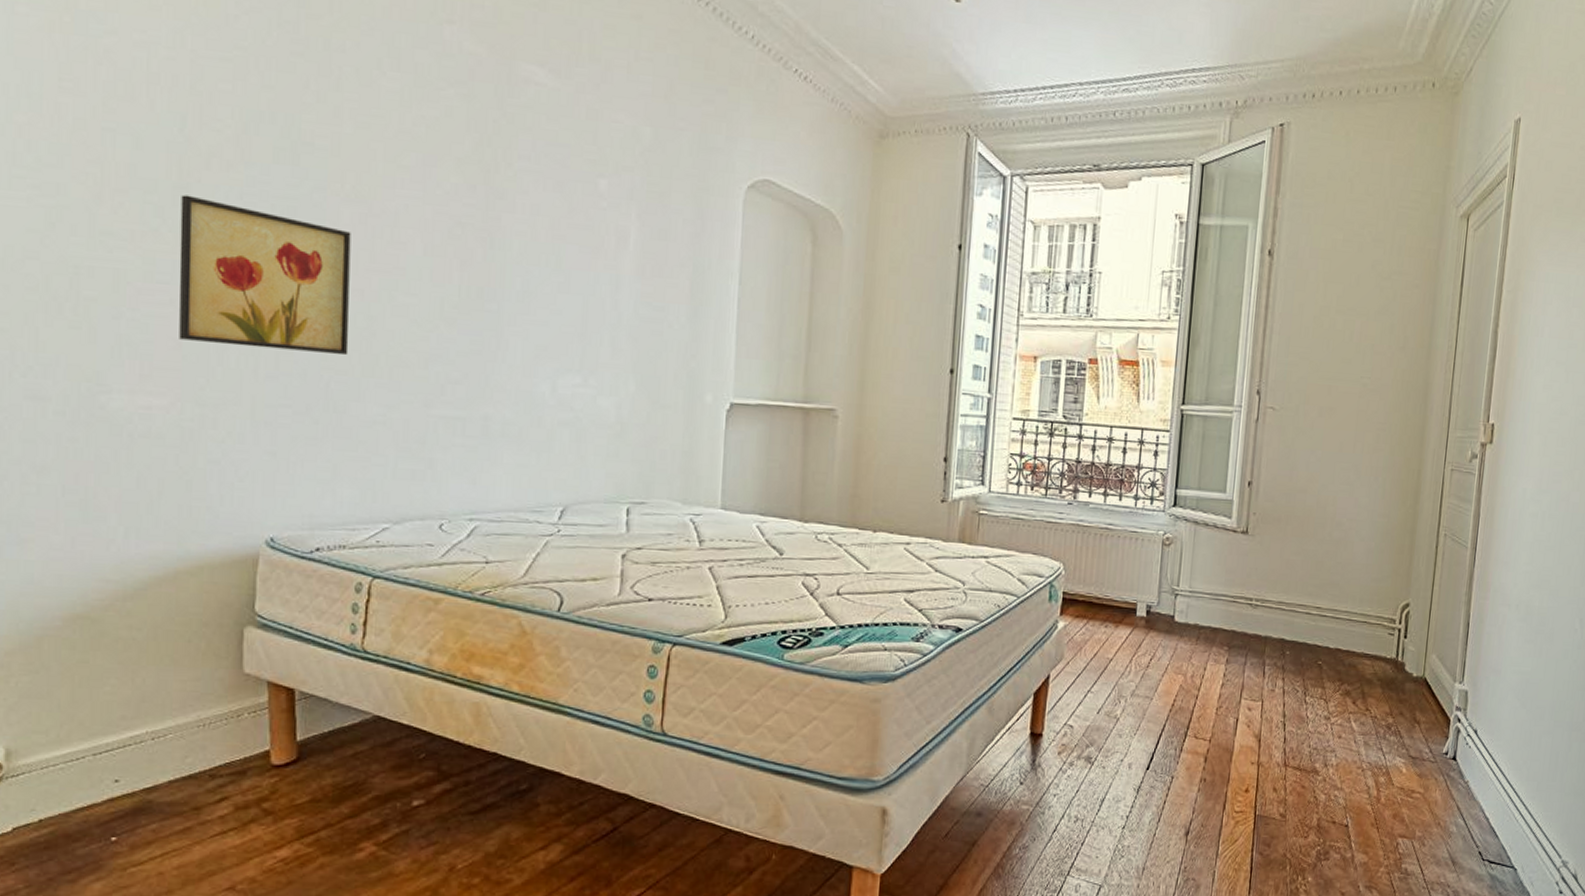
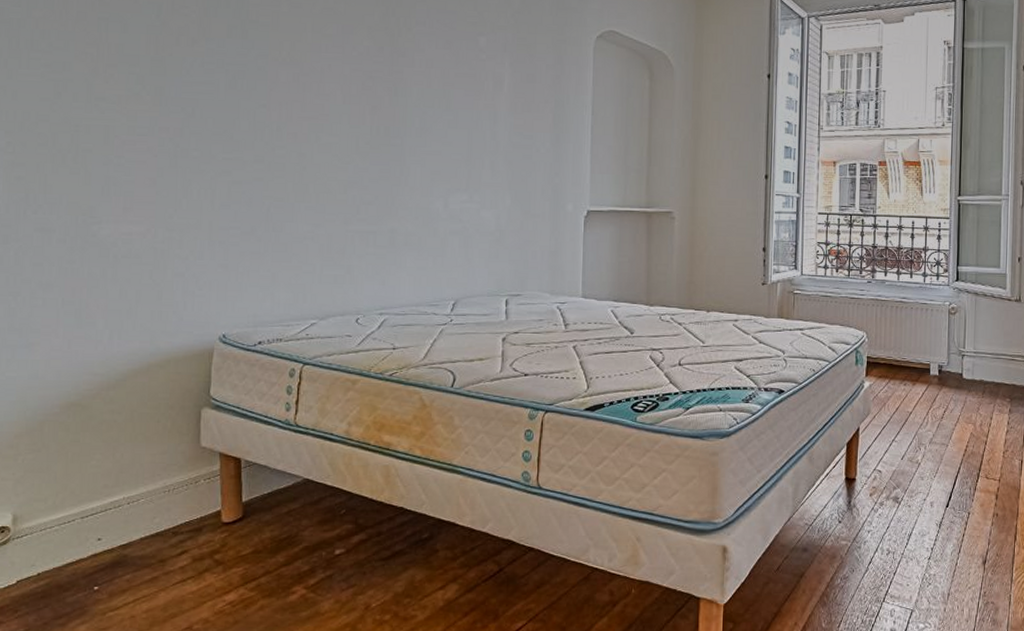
wall art: present [179,195,351,356] -> none [154,66,287,186]

